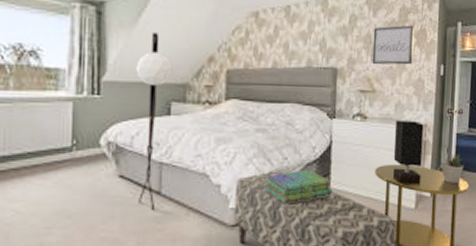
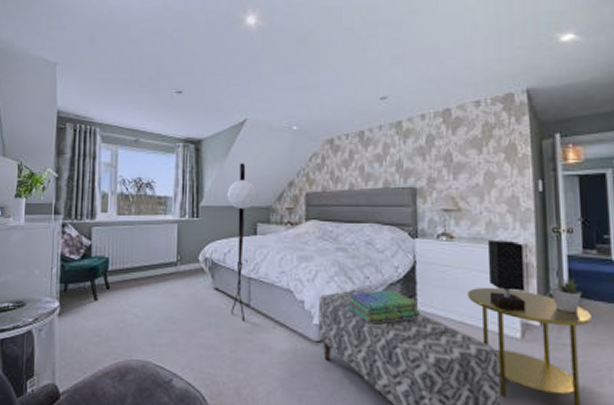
wall art: present [372,25,414,65] -> none [453,141,503,183]

